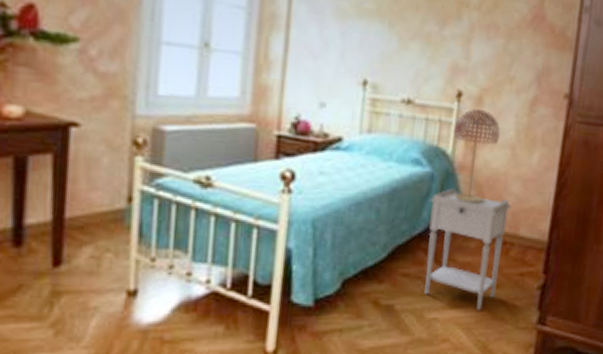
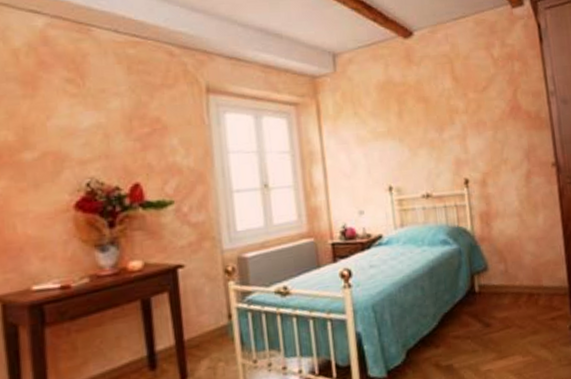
nightstand: present [424,188,512,311] -> none [462,258,535,357]
table lamp: present [453,109,501,203] -> none [468,190,507,267]

